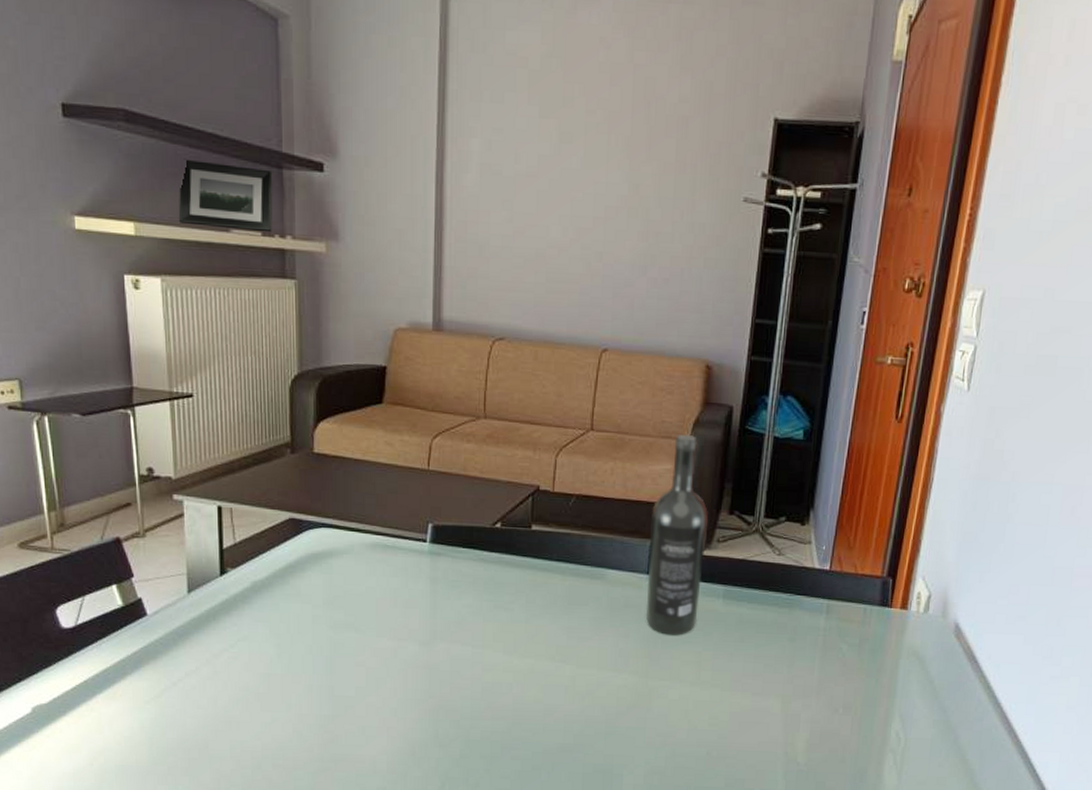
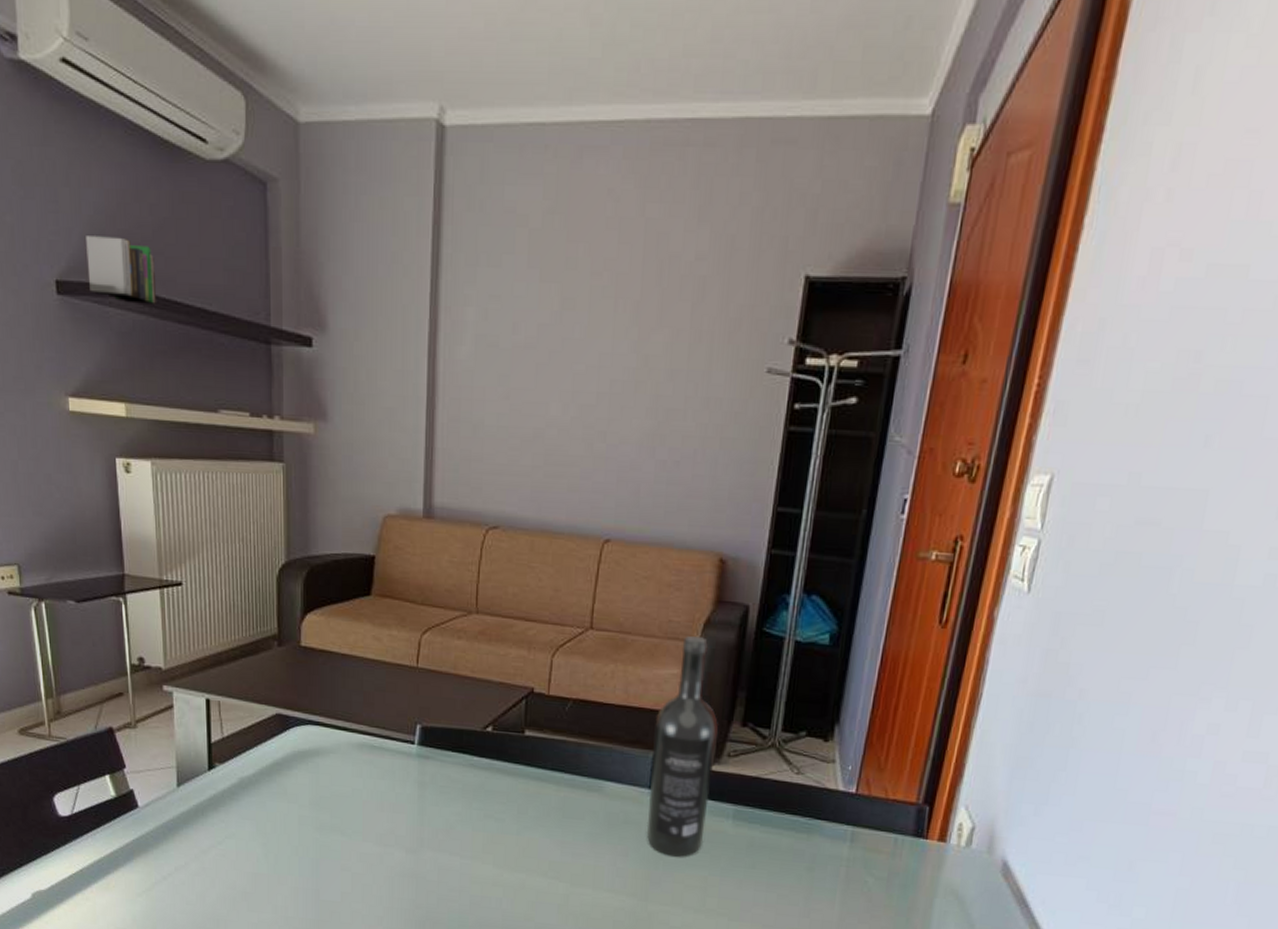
books: none [93,62,168,129] -> present [86,236,157,304]
picture frame: present [178,158,273,233] -> none [168,335,261,413]

